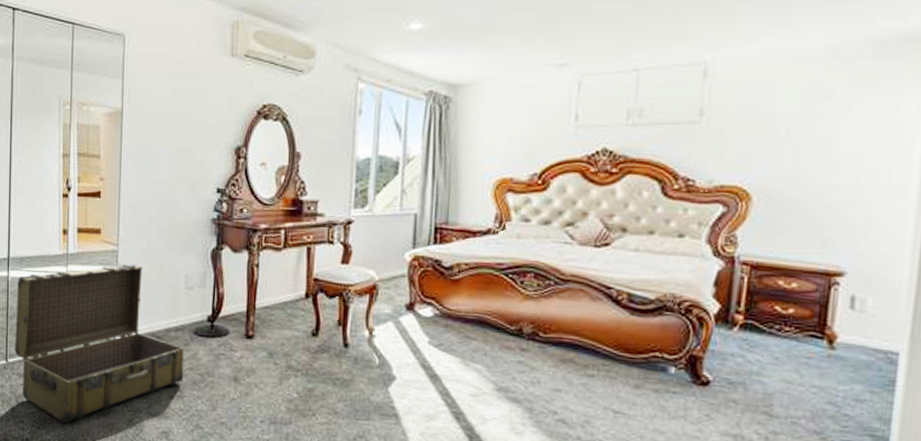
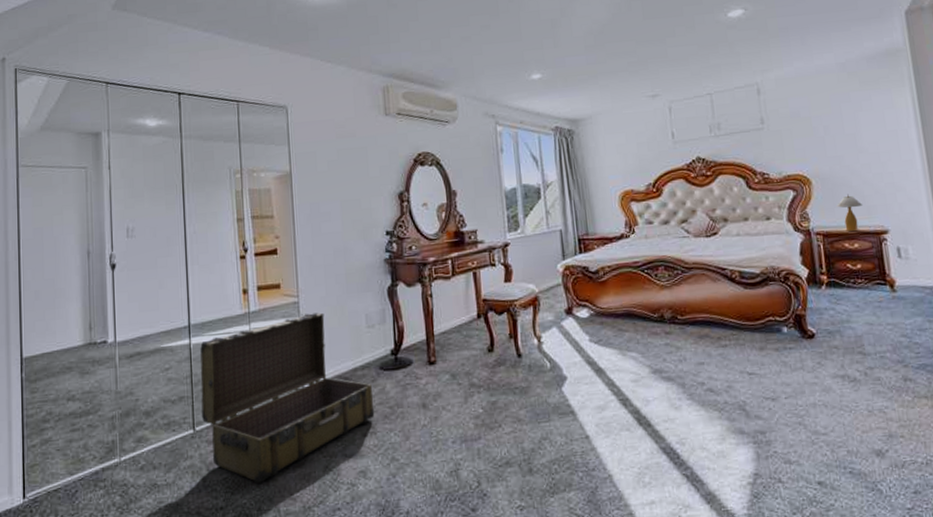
table lamp: none [780,219,816,268] -> present [837,194,862,232]

